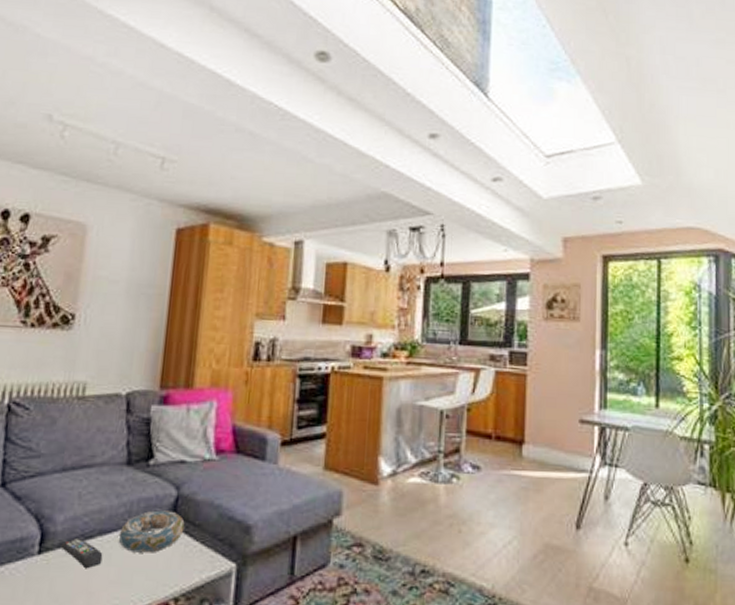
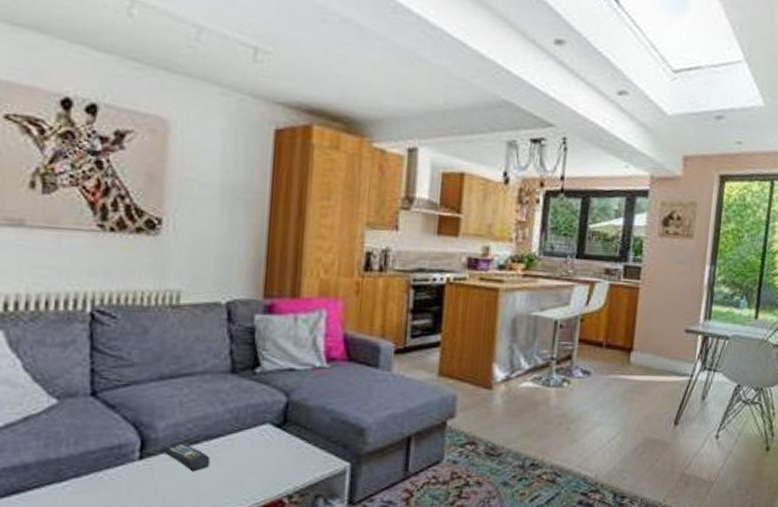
decorative bowl: present [118,510,185,553] -> none [226,416,296,456]

